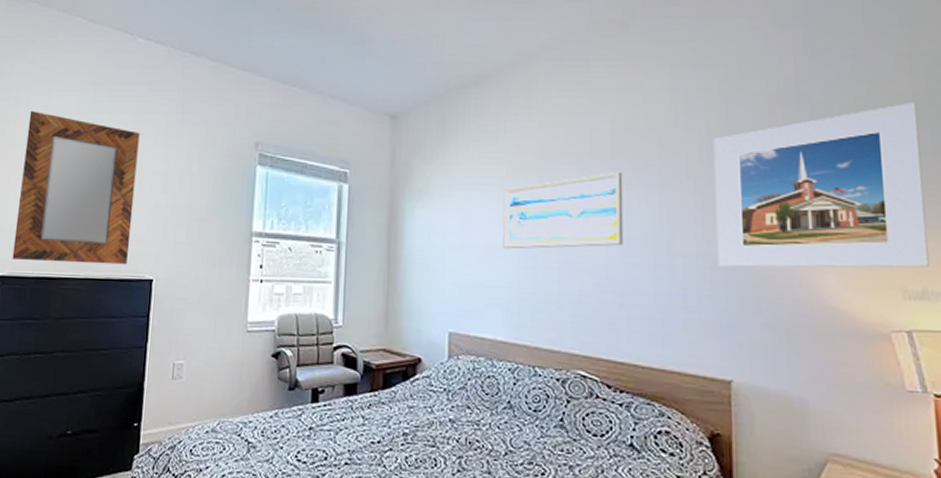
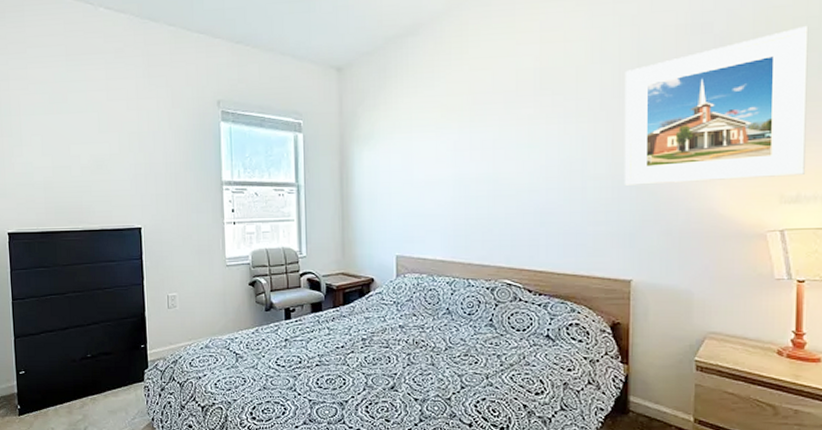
home mirror: present [12,110,140,265] -> none [11,83,118,219]
wall art: present [503,171,624,249] -> none [439,106,544,182]

